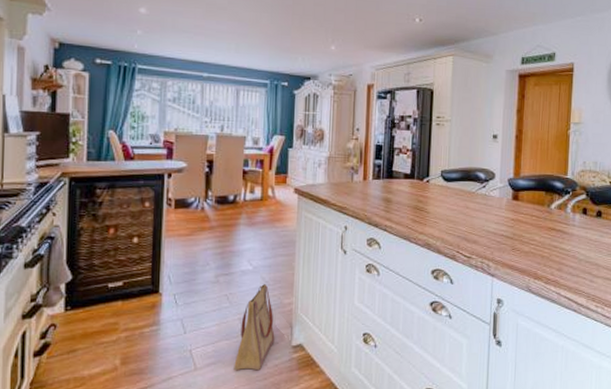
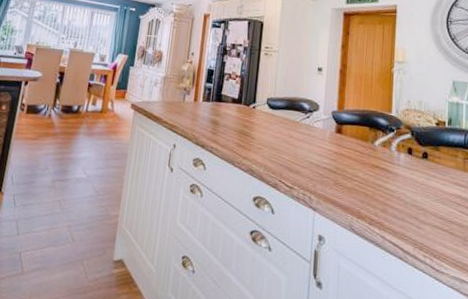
shopping bag: present [234,284,275,371] -> none [57,194,100,283]

